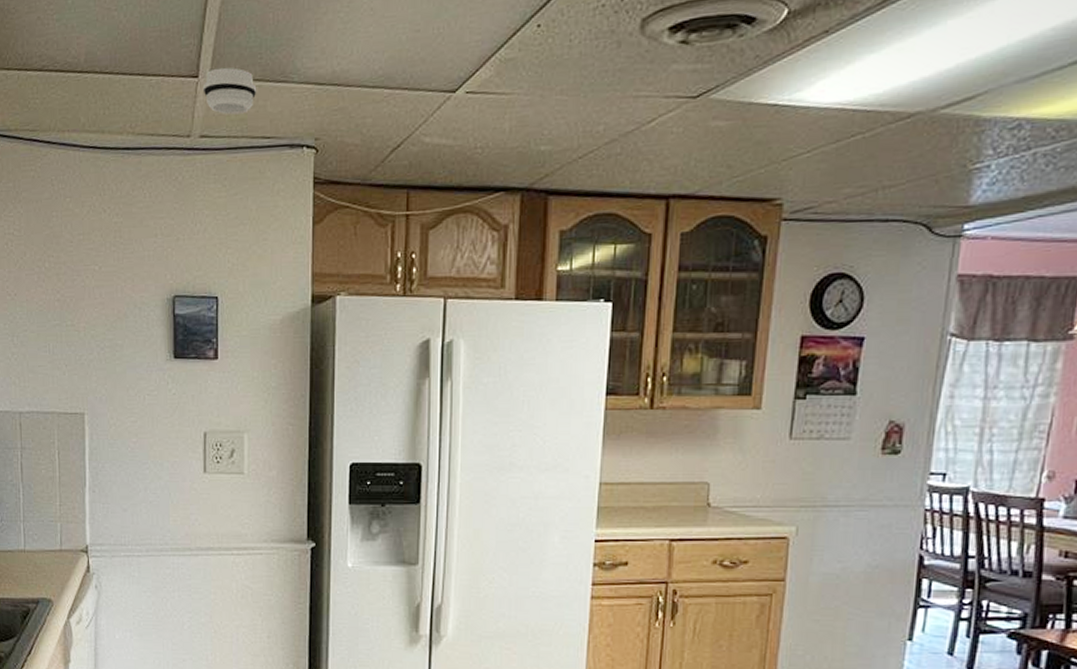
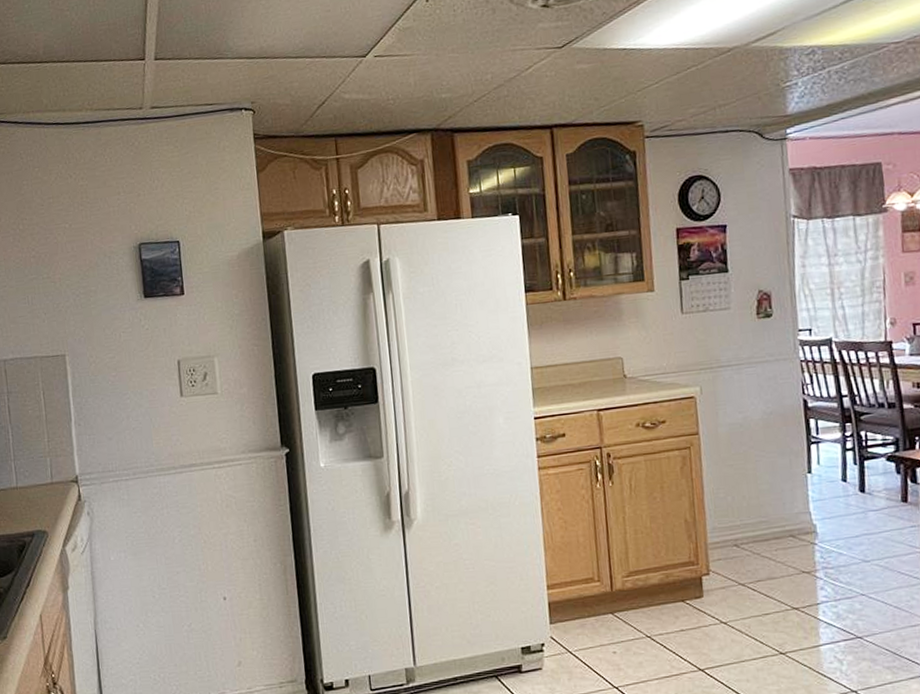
smoke detector: present [202,67,257,115] -> none [149,50,198,89]

